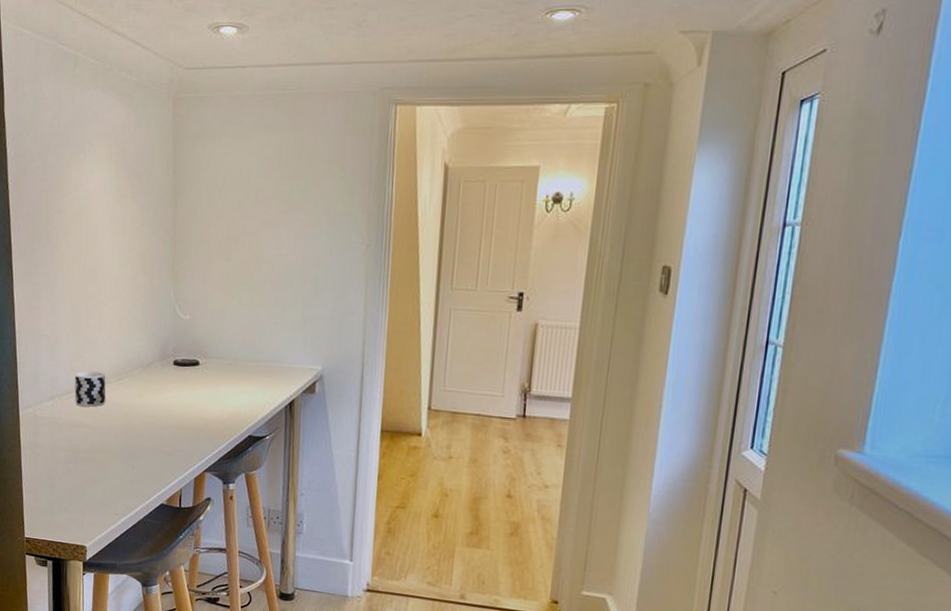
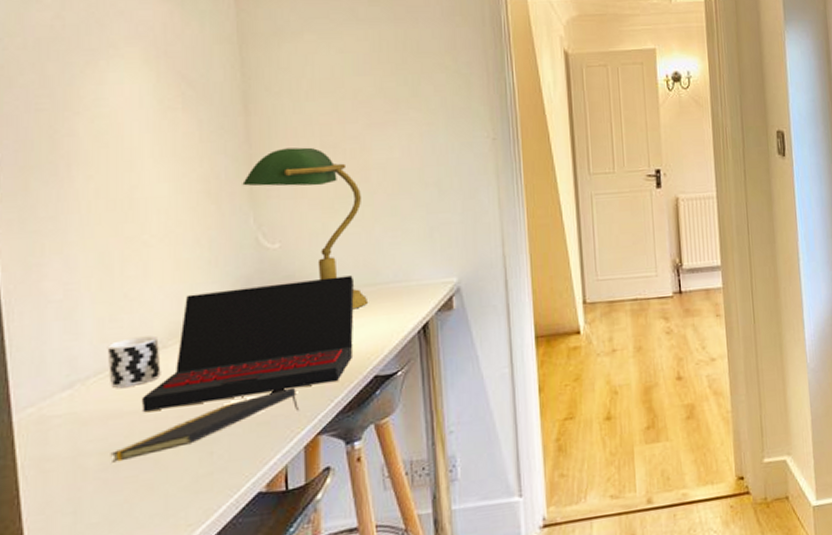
notepad: none [73,431,193,459] -> present [110,387,298,463]
laptop: none [93,346,241,434] -> present [143,275,354,413]
desk lamp: none [167,237,253,379] -> present [242,147,367,310]

